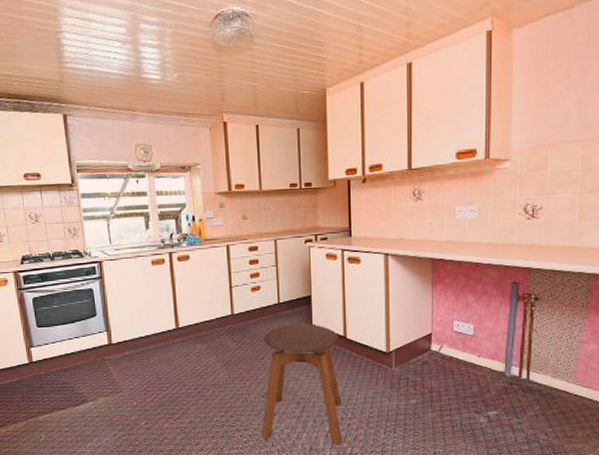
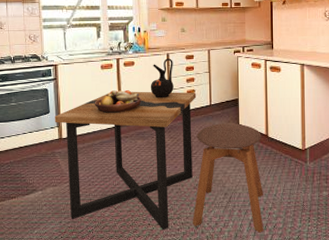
side table: none [102,289,262,442] -> present [54,91,197,230]
fruit bowl: none [146,288,200,315] -> present [94,90,142,113]
ceramic jug: none [208,251,236,297] -> present [150,58,174,98]

